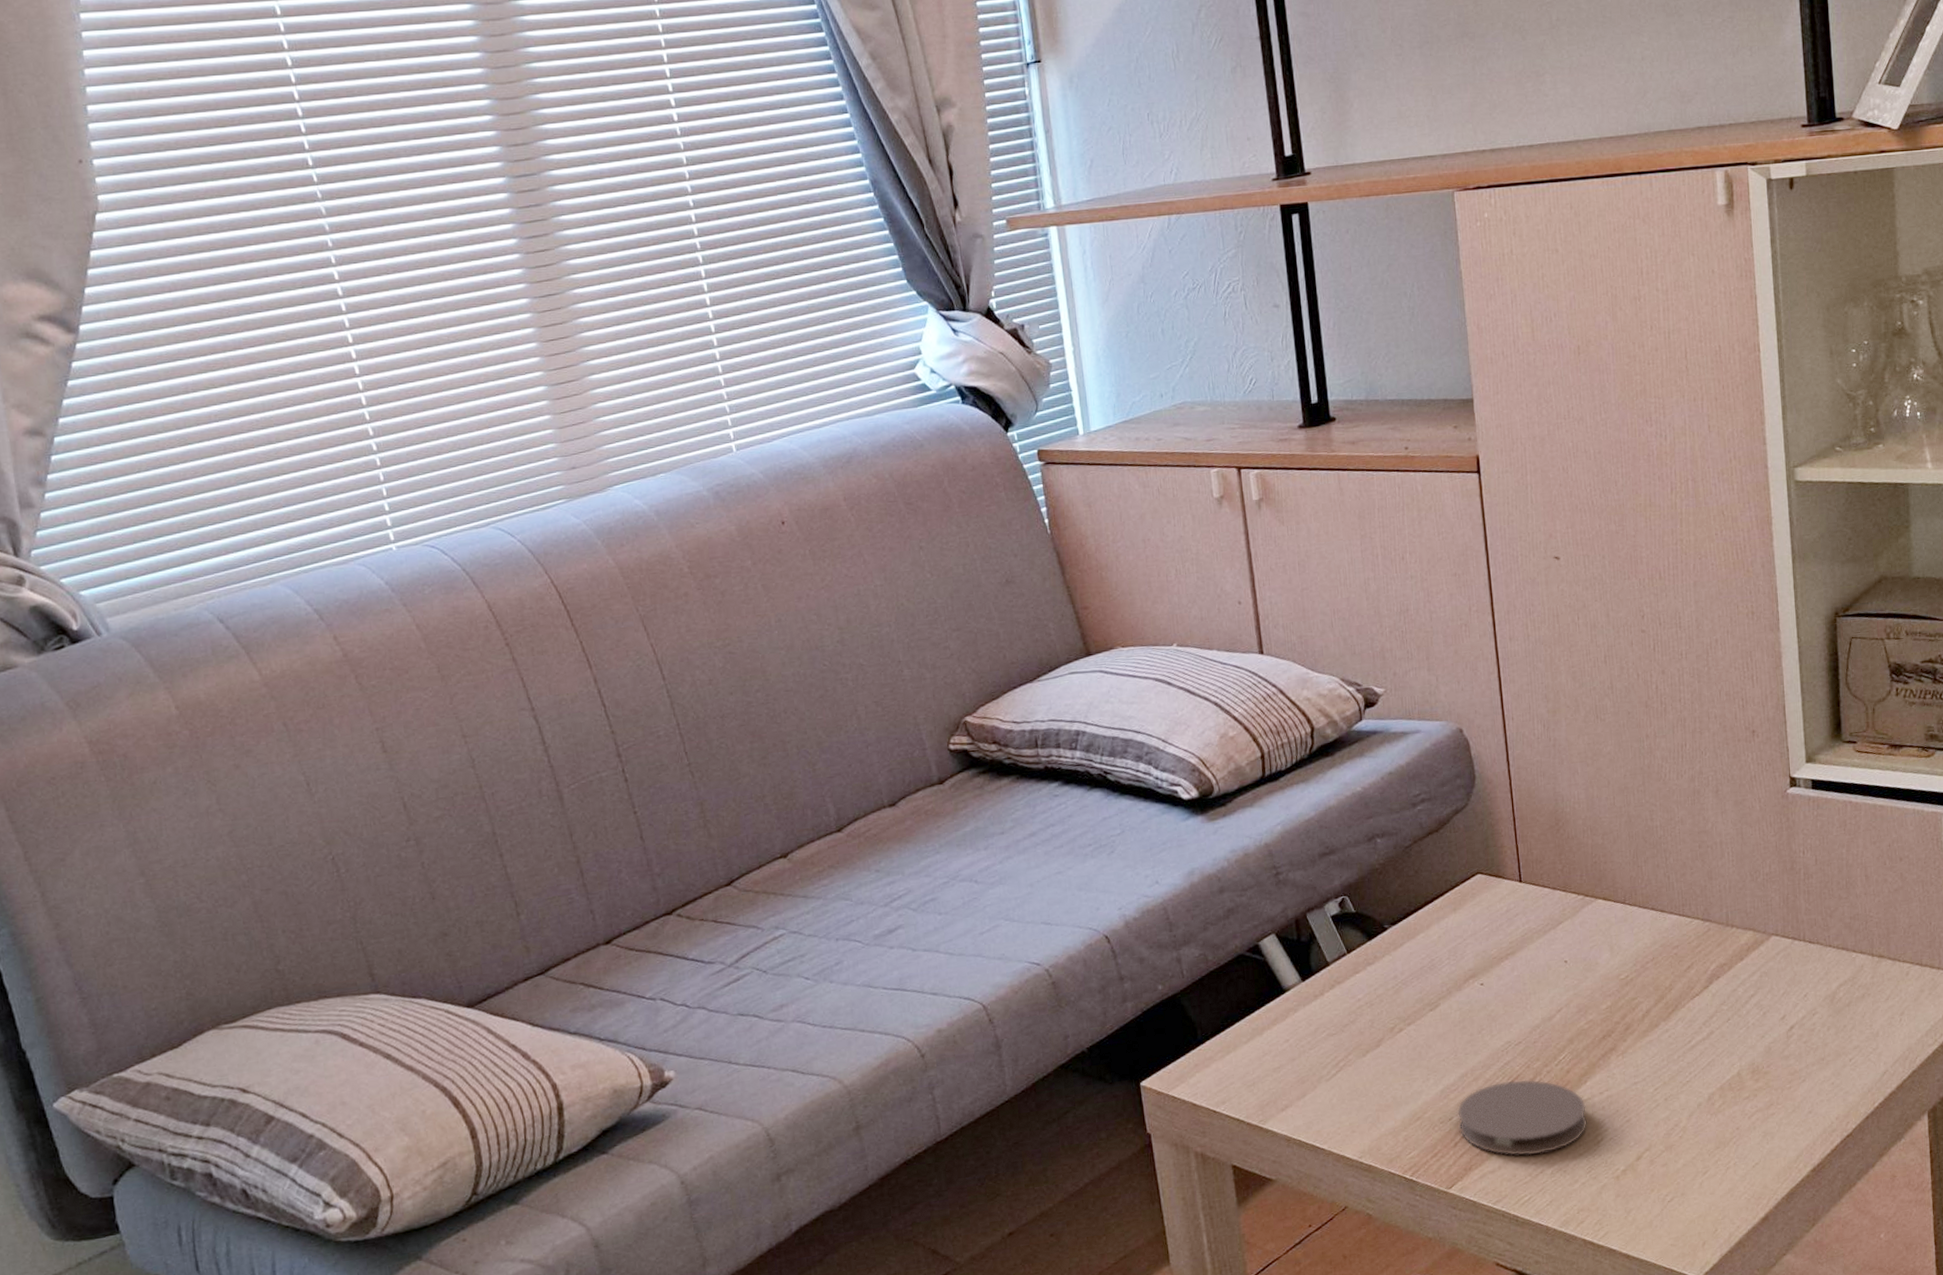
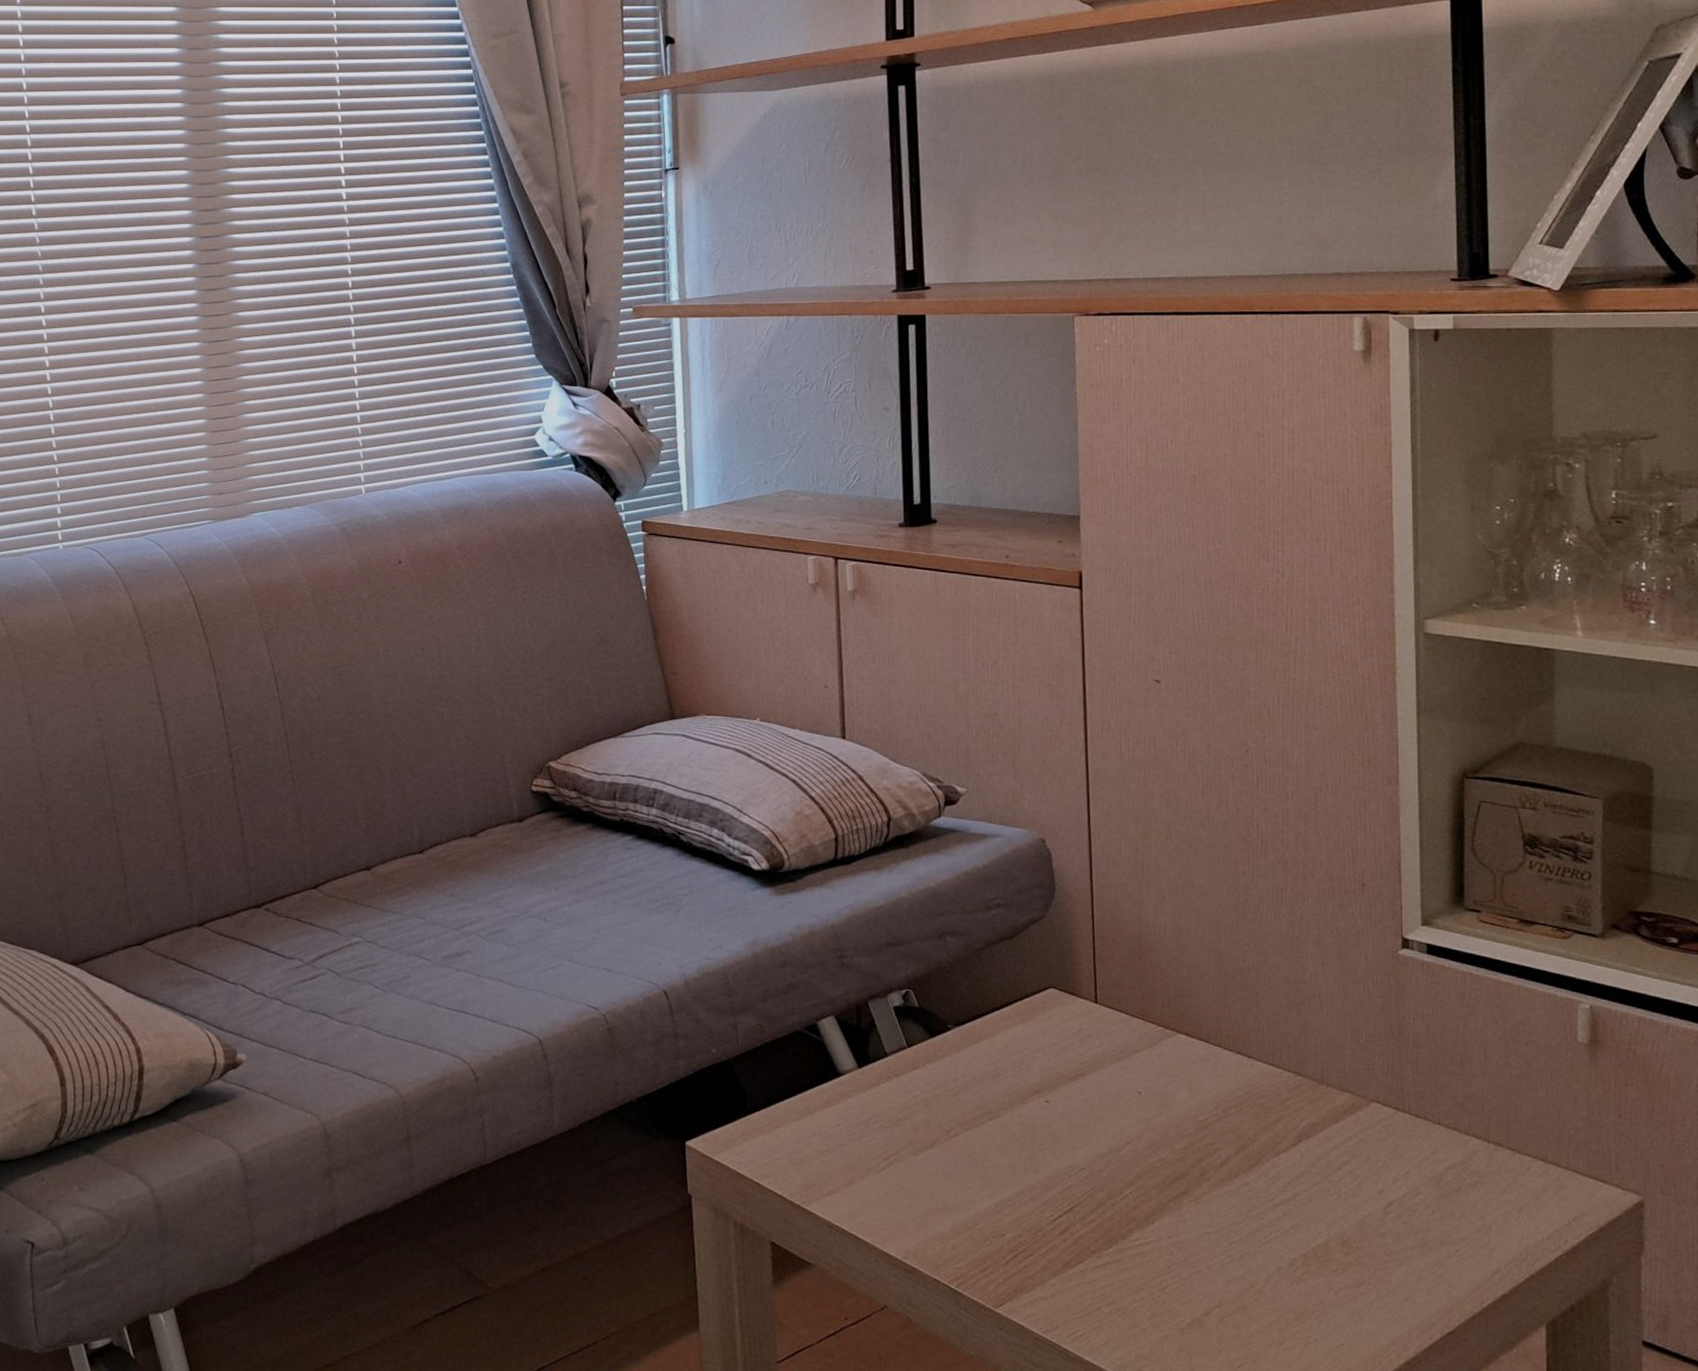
coaster: present [1457,1079,1588,1156] -> none [1011,1206,1153,1290]

